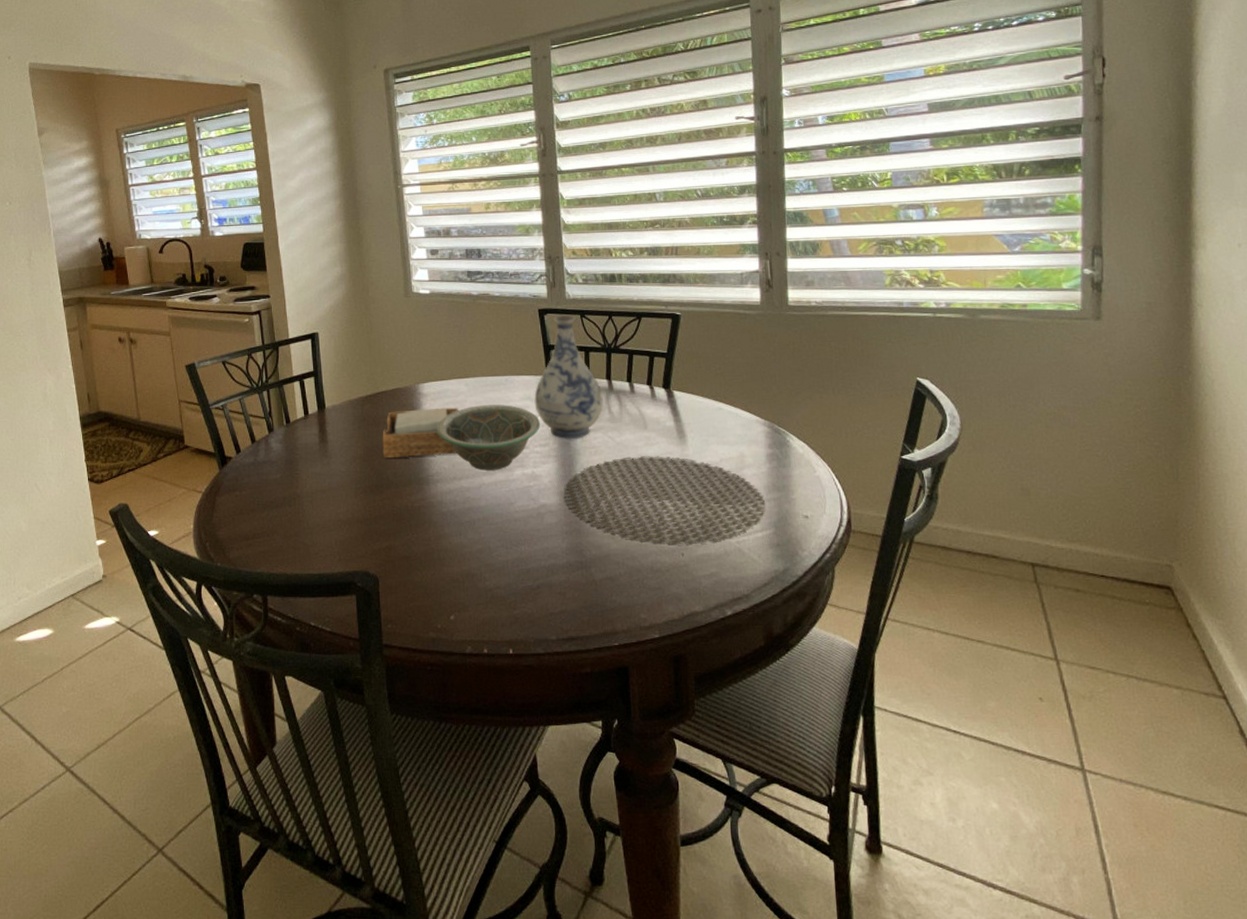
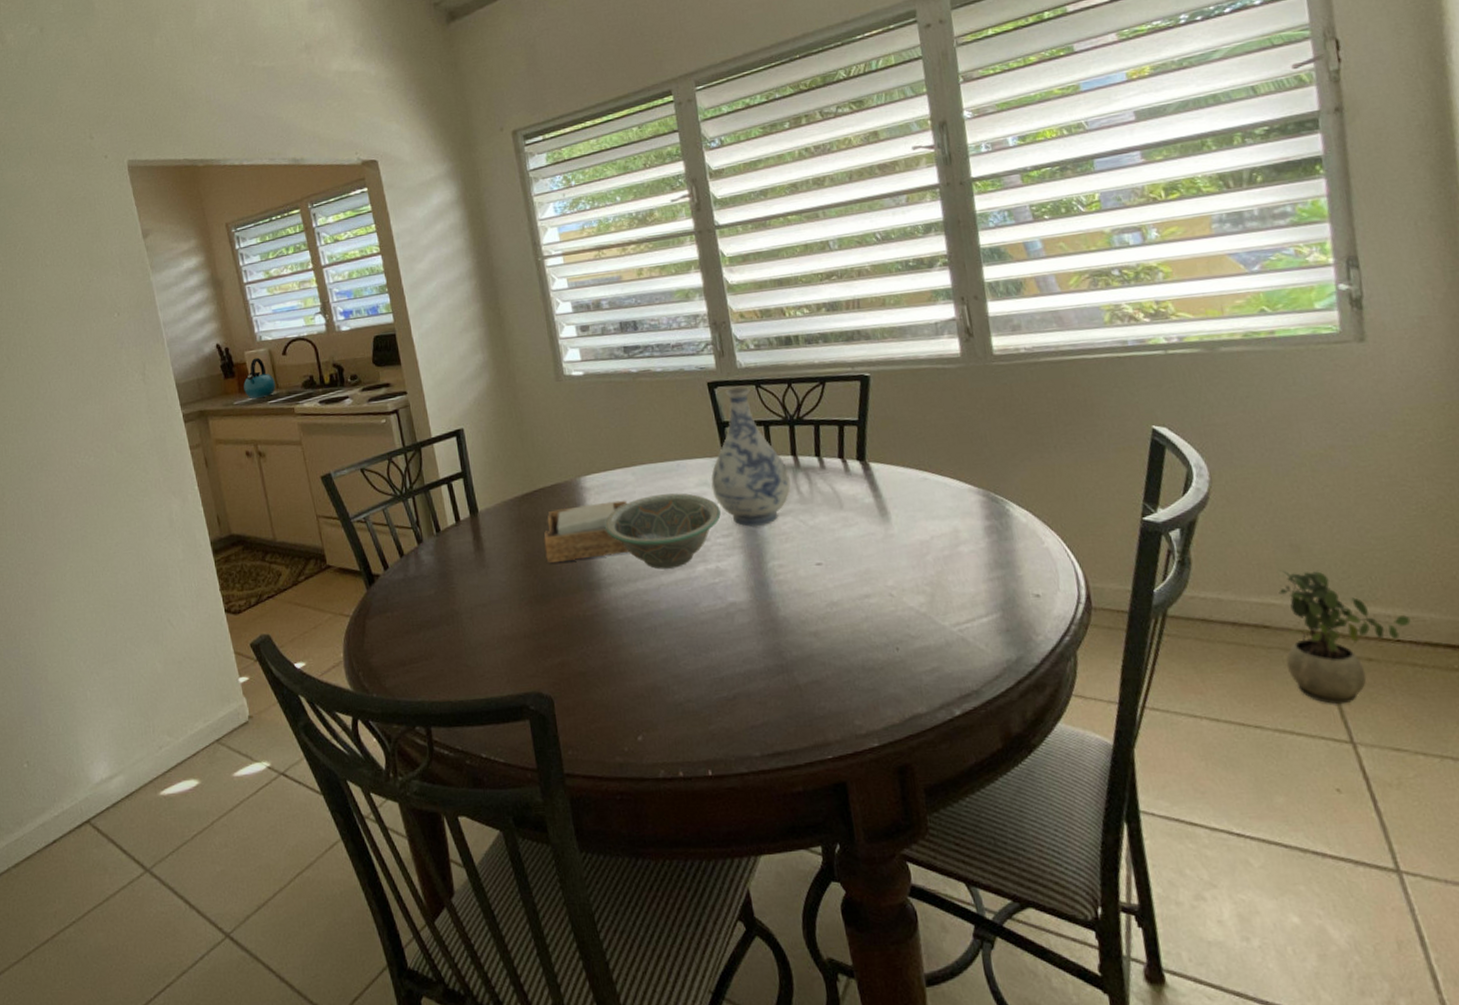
kettle: none [121,253,151,291] -> present [243,357,276,399]
place mat: present [563,456,766,544] -> none [753,538,990,639]
potted plant: none [1008,509,1114,627] -> present [1279,570,1411,705]

